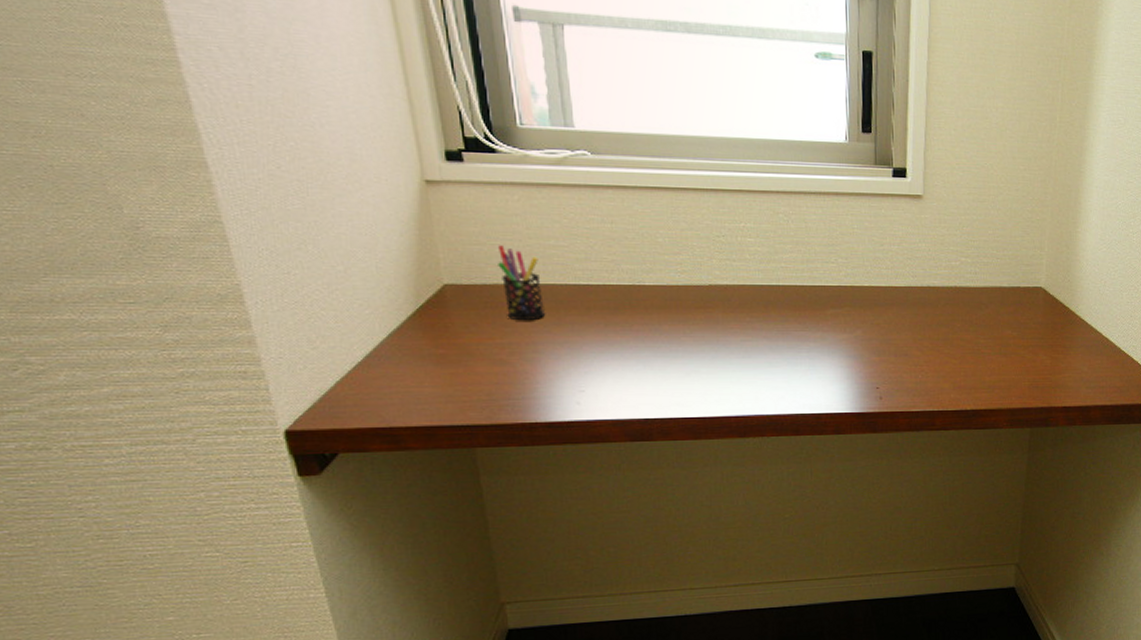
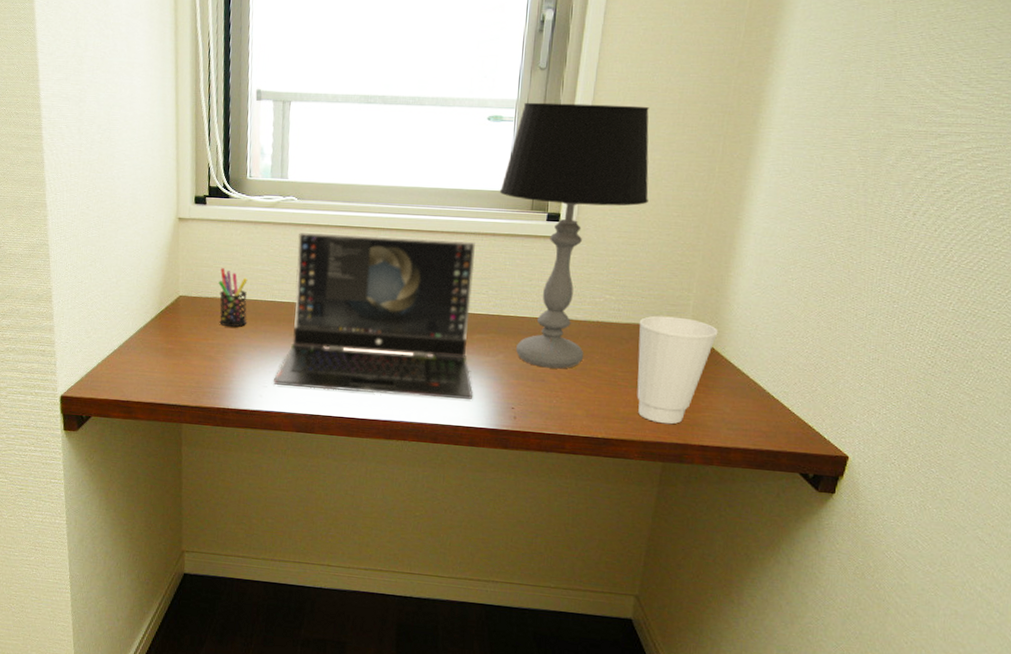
laptop computer: none [592,197,834,389] -> present [273,233,475,400]
table lamp: none [837,37,995,341] -> present [499,102,649,369]
cup: none [996,277,1071,389] -> present [637,315,718,425]

